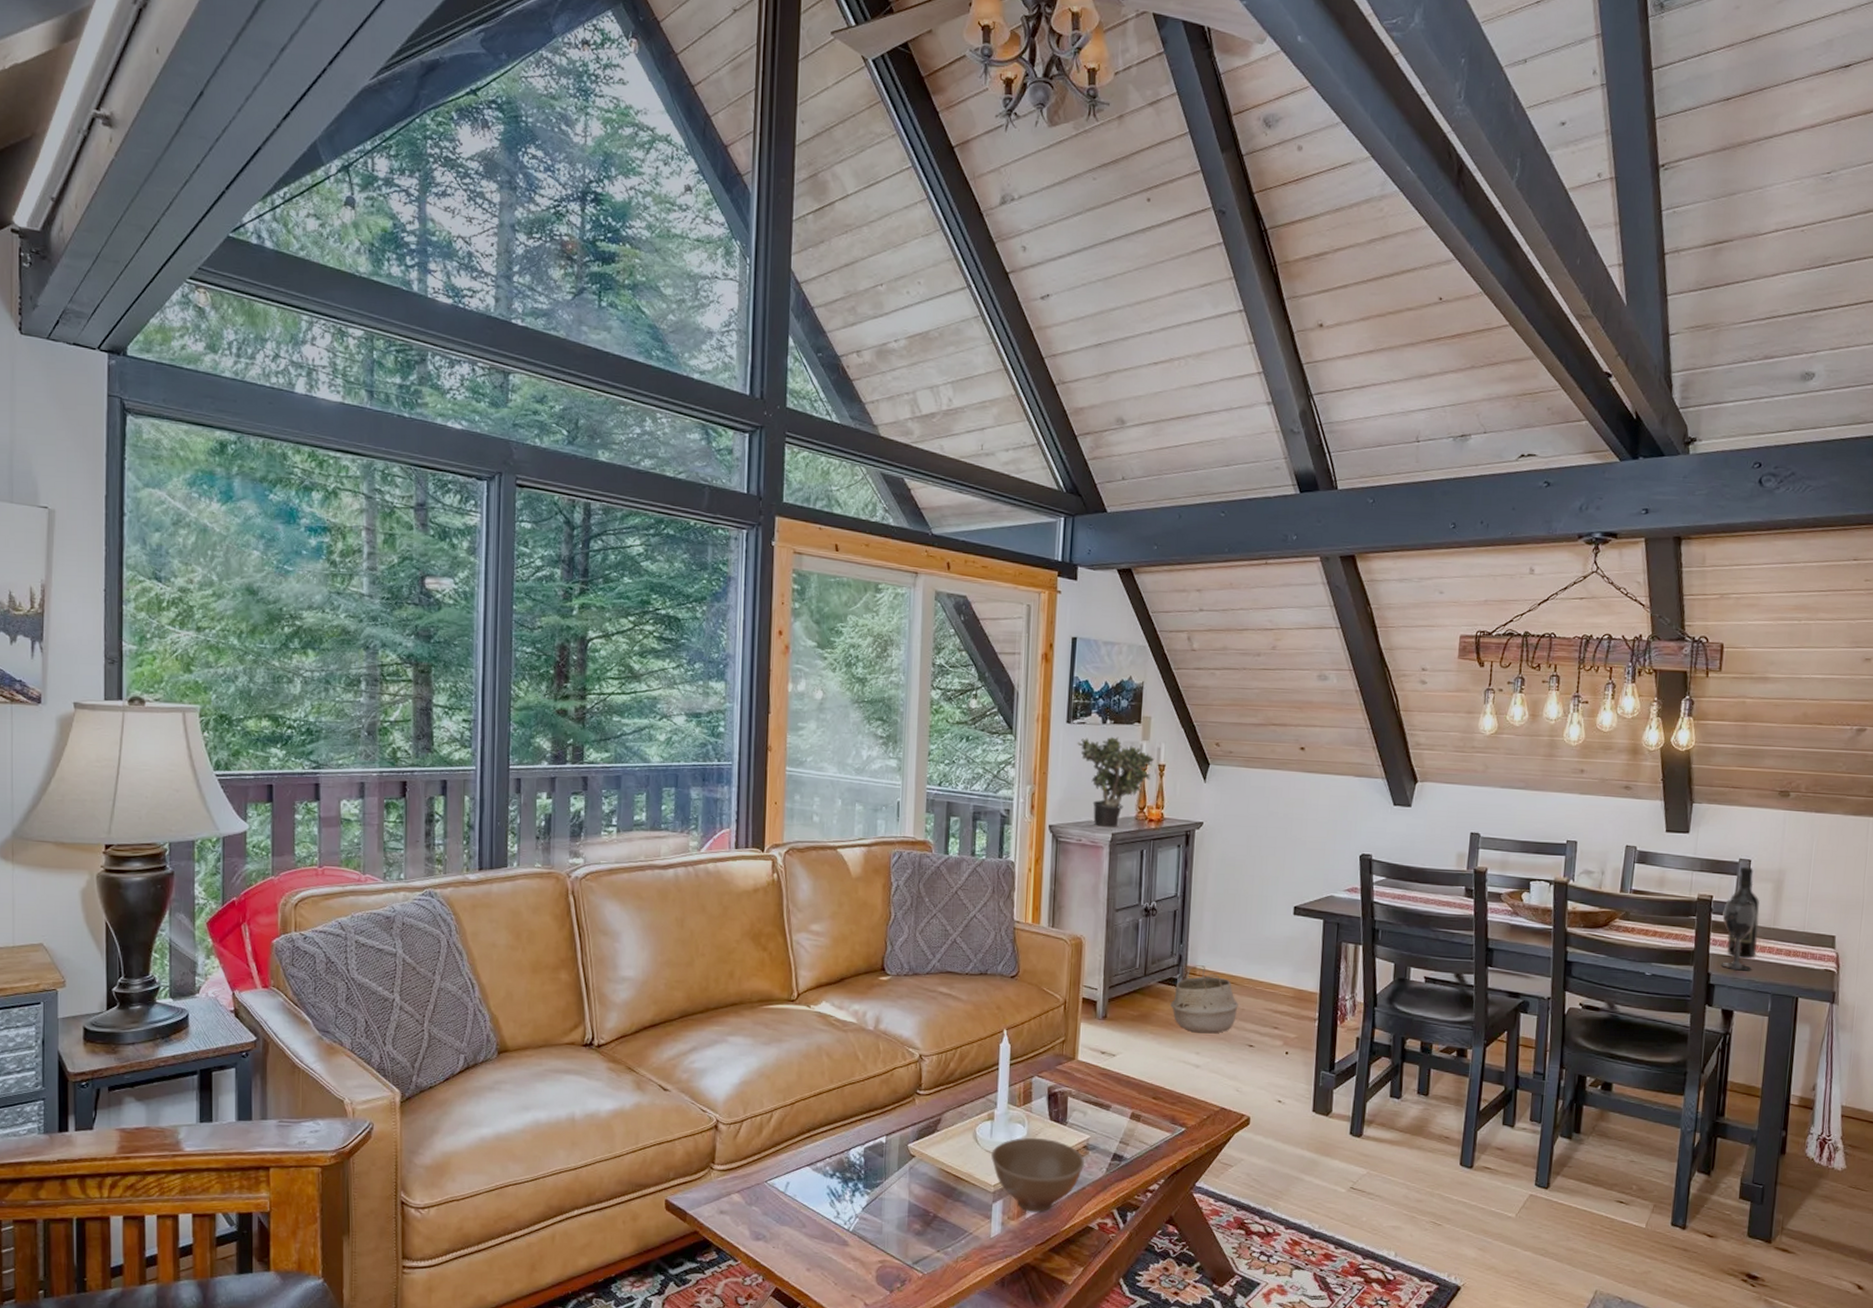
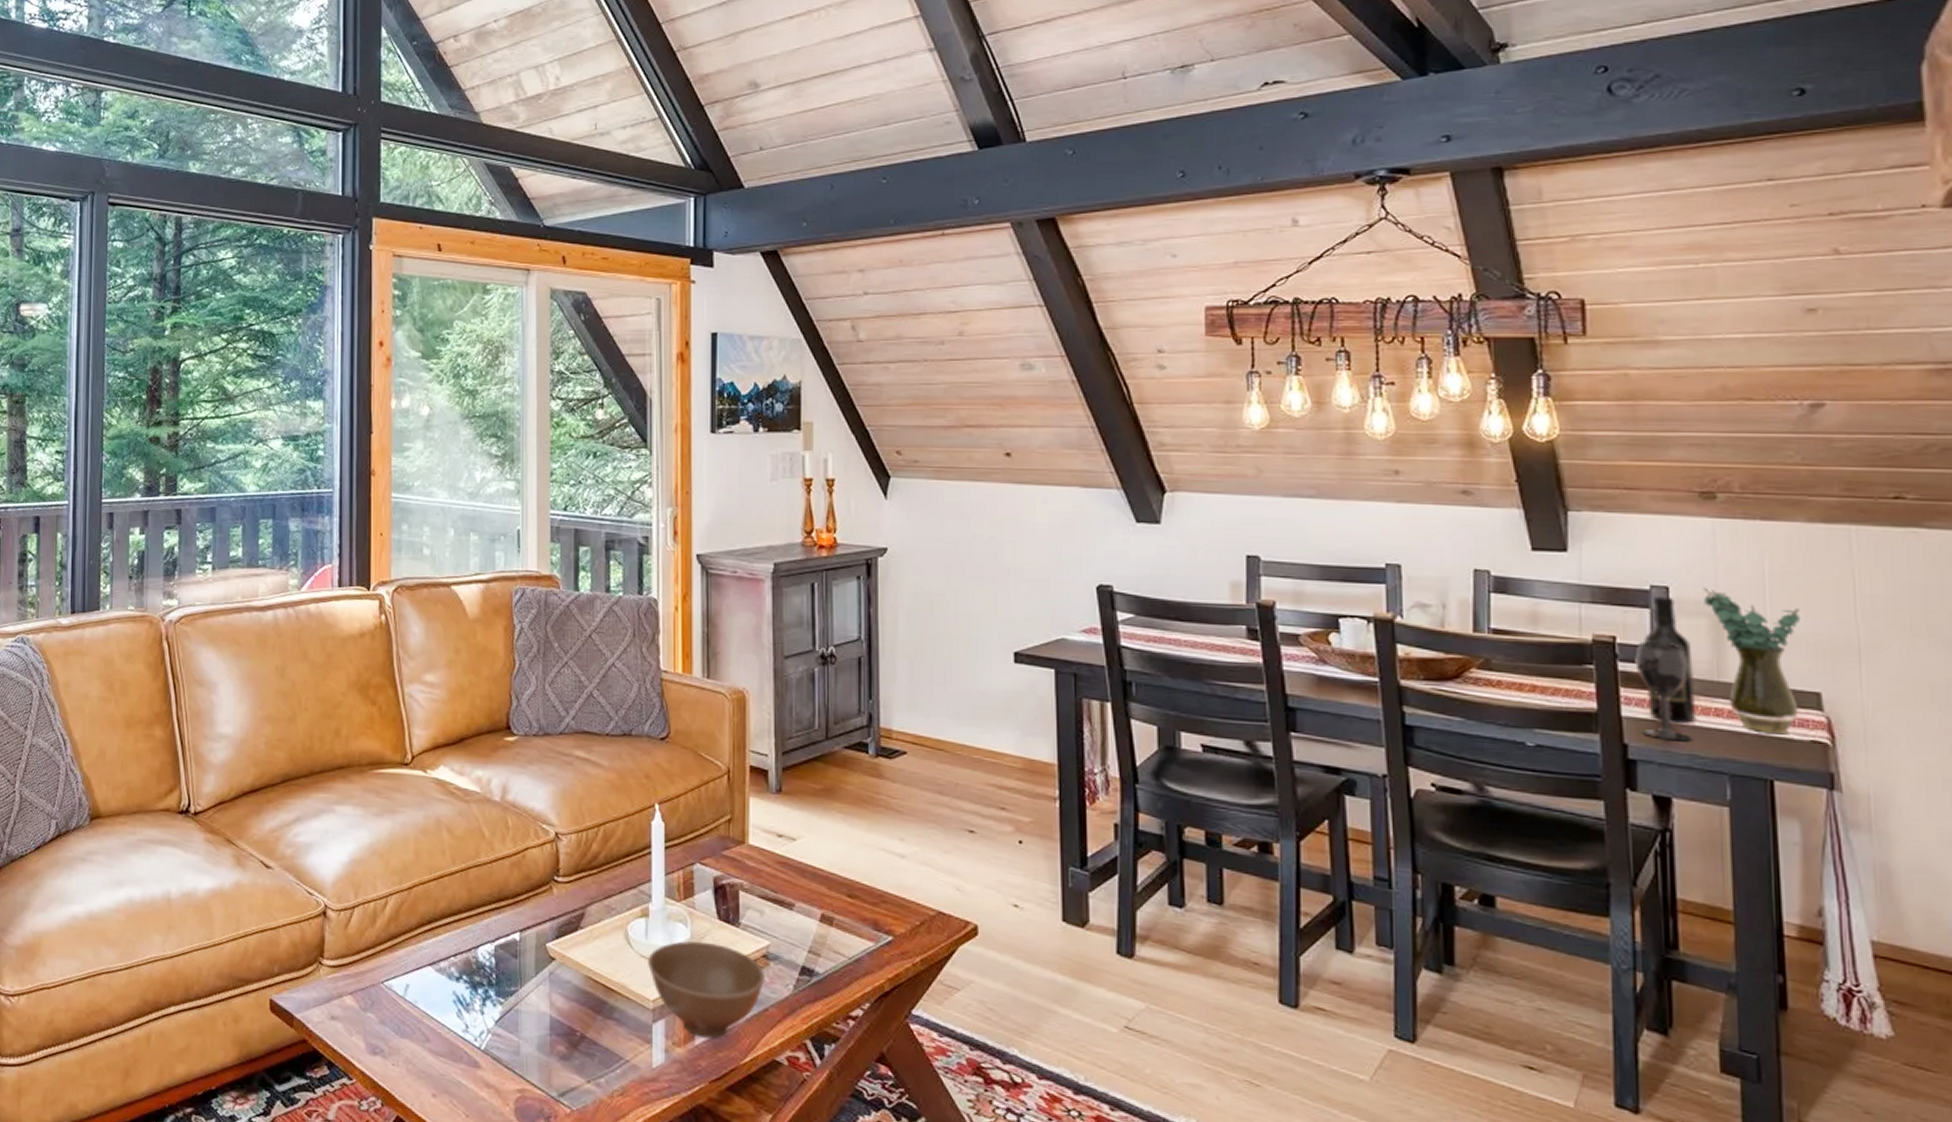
potted plant: present [1077,736,1154,828] -> none [725,447,820,557]
woven basket: present [1171,965,1239,1034] -> none [862,726,951,815]
vase: none [1772,860,1831,966] -> present [1704,587,1801,735]

